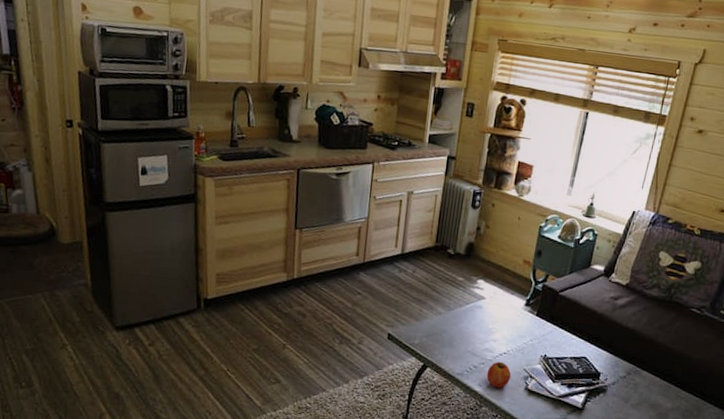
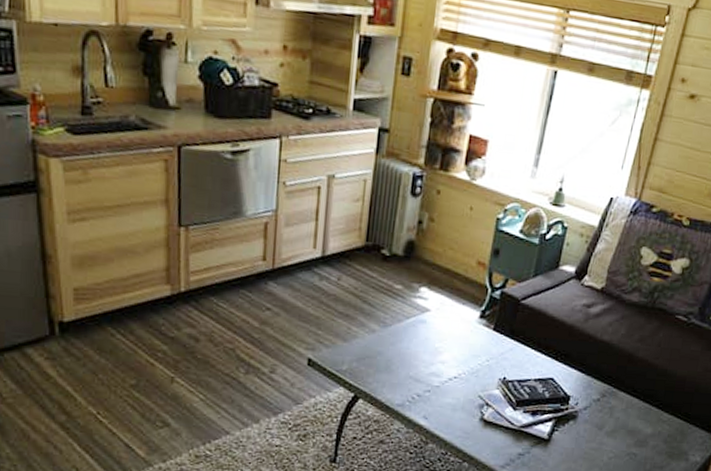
fruit: present [486,361,512,388] -> none [433,387,464,420]

